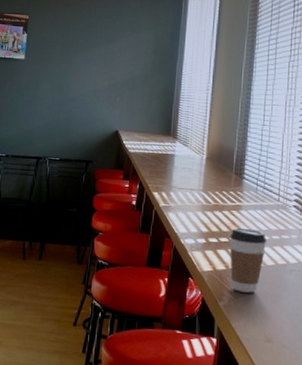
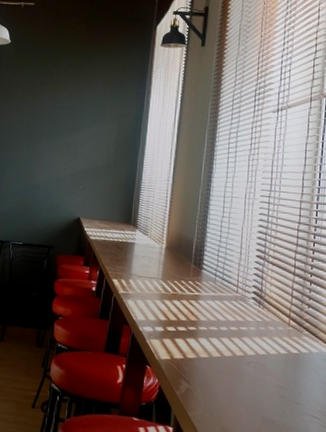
coffee cup: present [230,228,266,293] -> none [187,318,224,383]

